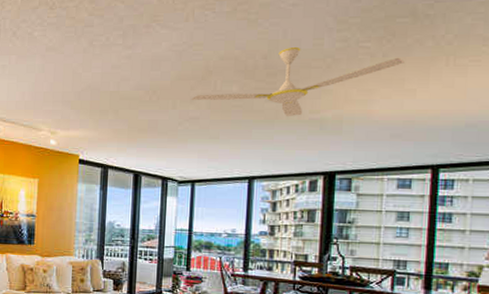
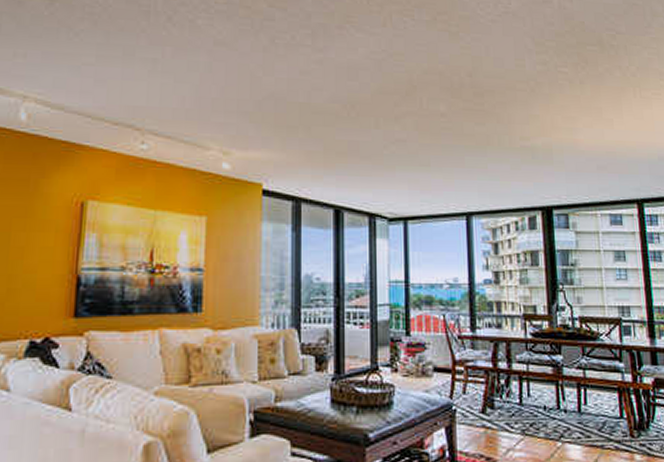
ceiling fan: present [191,47,405,117] -> none [396,66,599,144]

